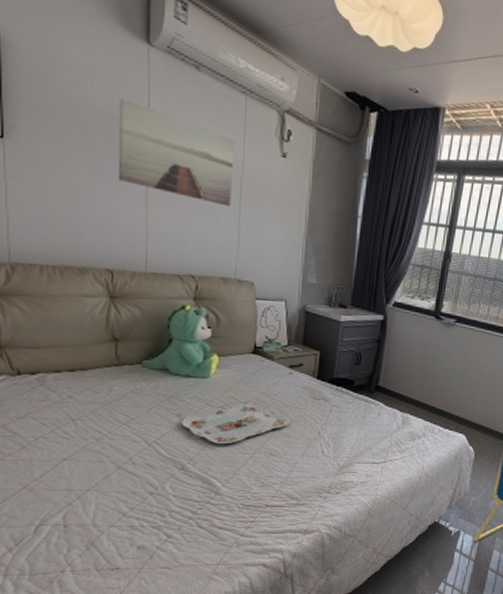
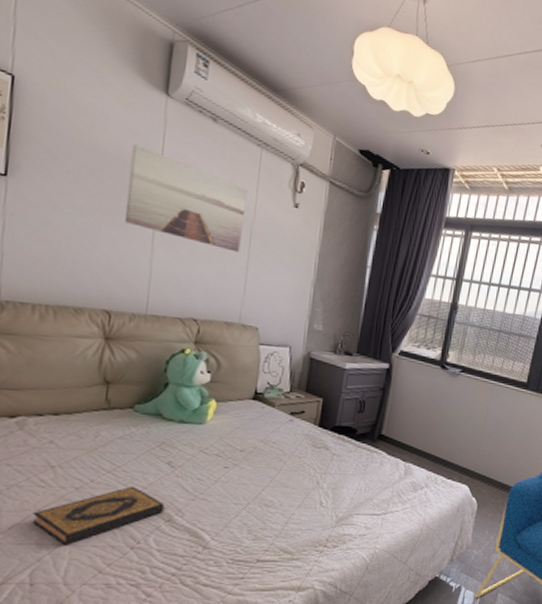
hardback book: none [60,437,177,491] -> present [32,485,164,545]
serving tray: present [181,403,291,445] -> none [171,450,290,495]

